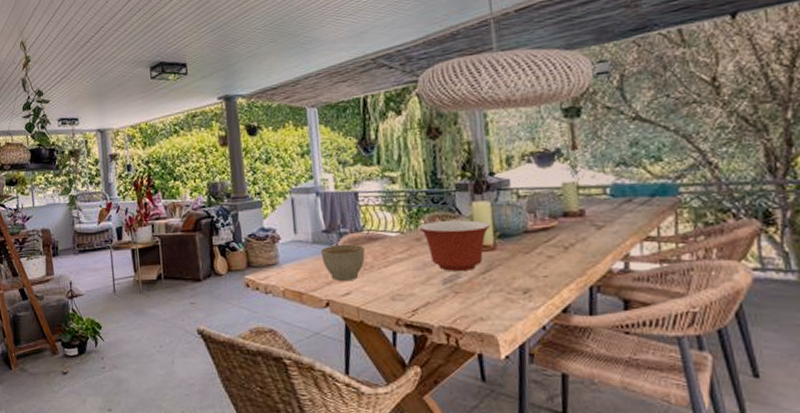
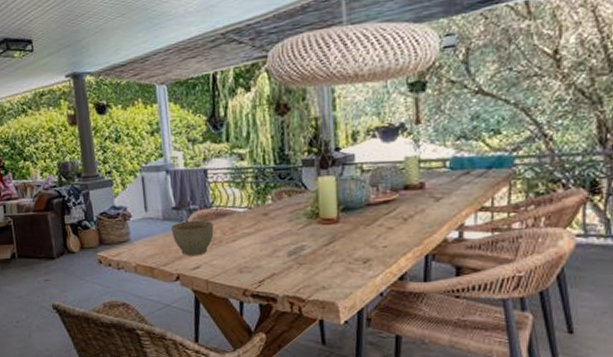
mixing bowl: present [418,220,491,271] -> none [265,194,335,244]

